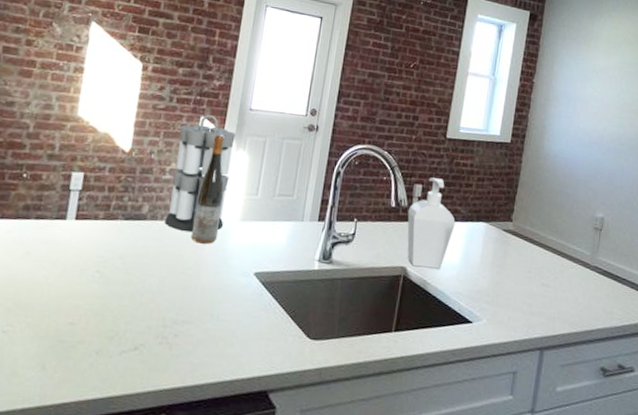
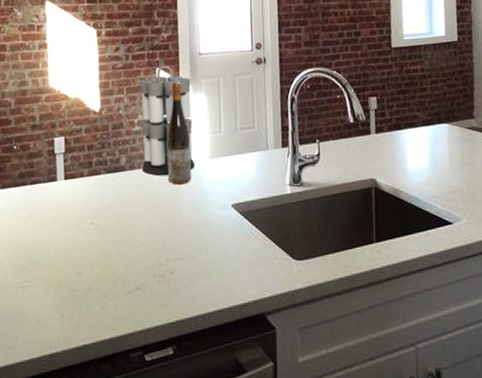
soap bottle: present [407,177,455,269] -> none [367,88,417,177]

